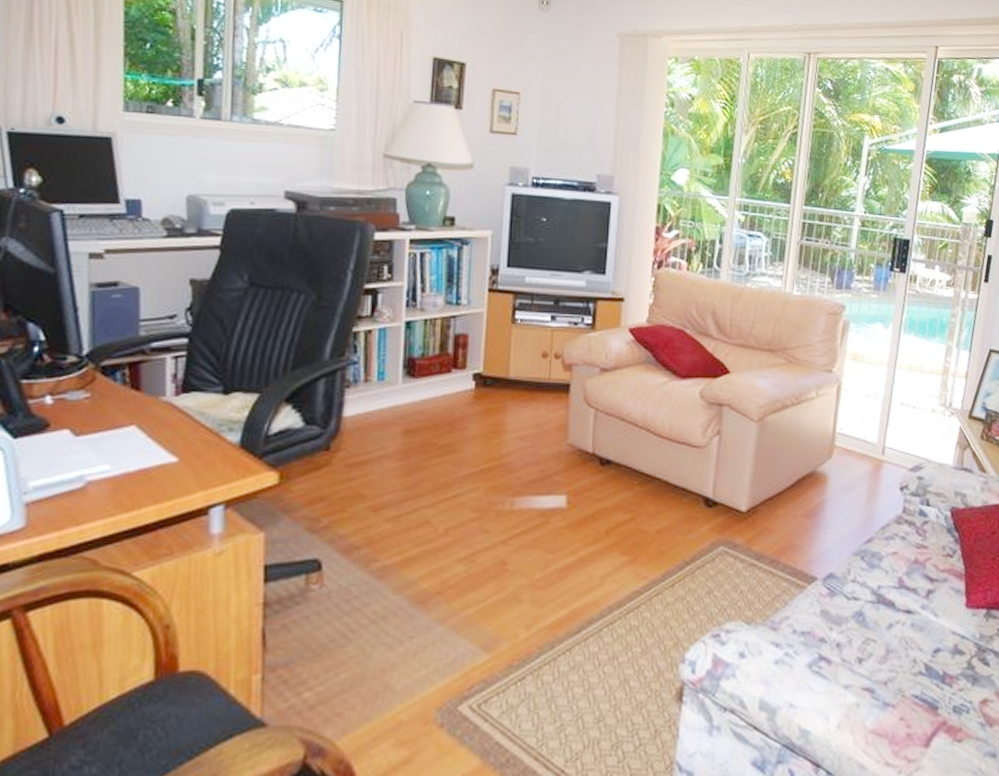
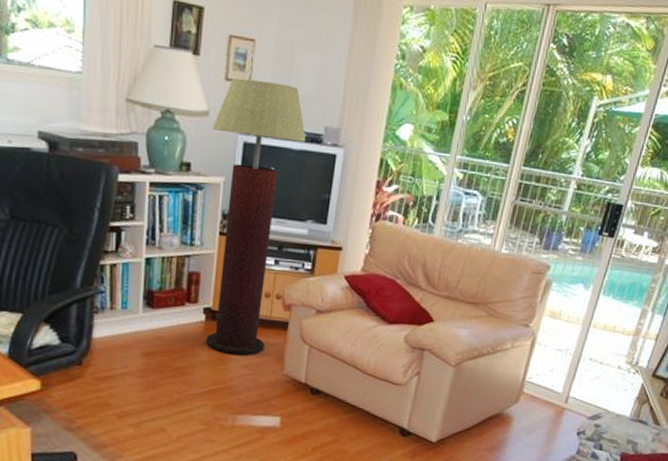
floor lamp: none [477,130,578,425] -> present [206,78,306,355]

